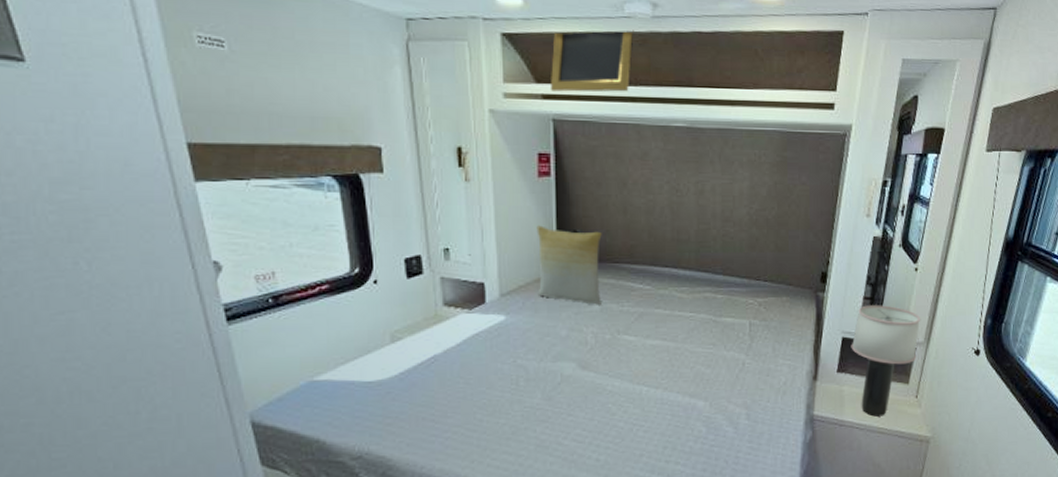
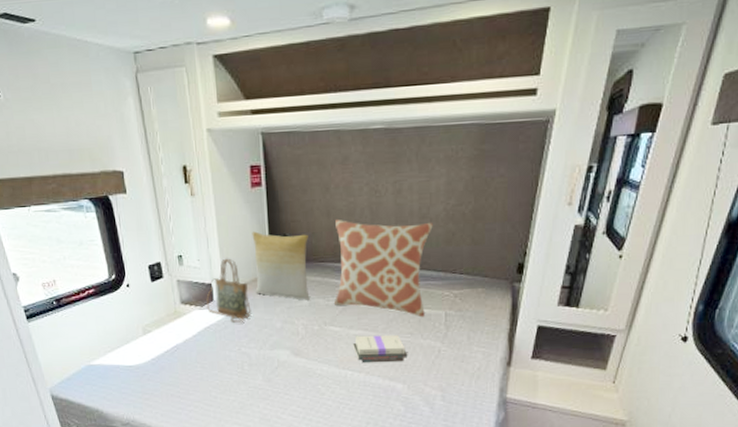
handbag: none [476,254,532,329] -> present [206,258,251,323]
picture frame: present [550,30,634,92] -> none [257,36,333,106]
pillow: none [628,217,736,327] -> present [333,219,433,317]
books: none [648,345,710,377] -> present [352,334,408,362]
table lamp: present [851,305,921,417] -> none [546,293,623,400]

